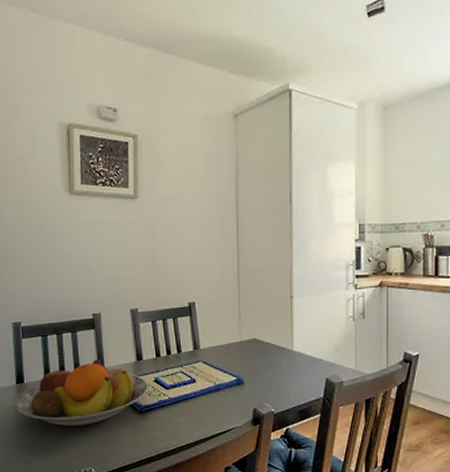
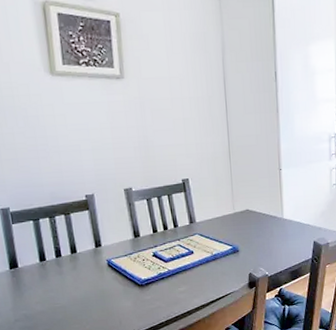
fruit bowl: present [14,358,149,426] -> none [9,238,148,305]

